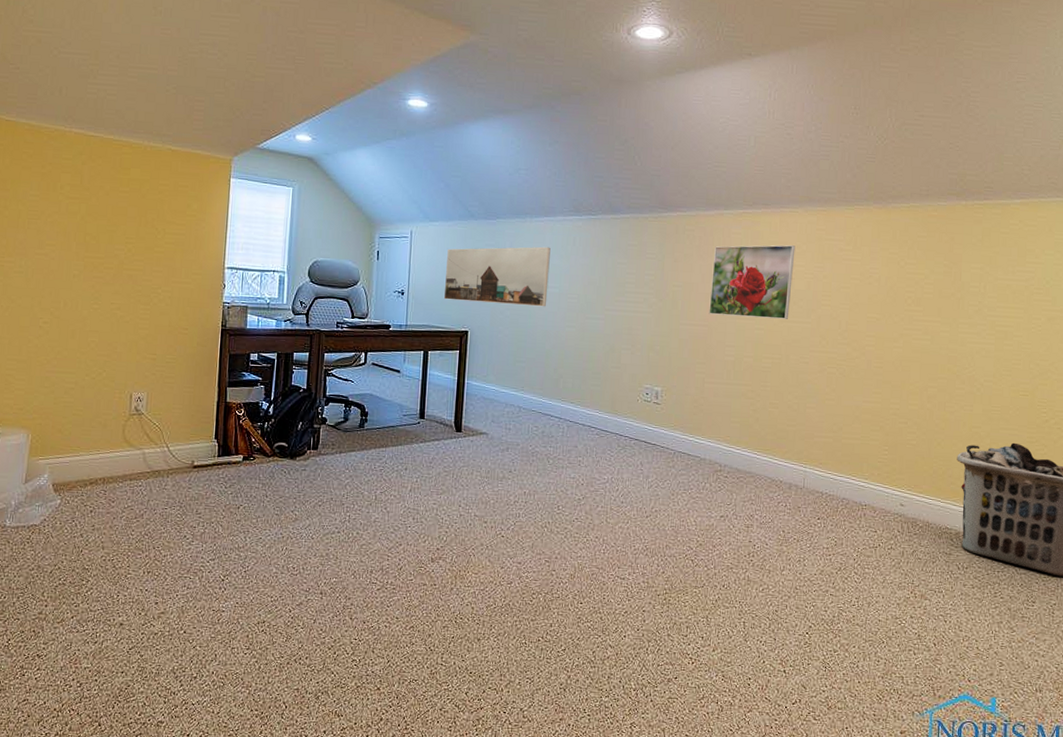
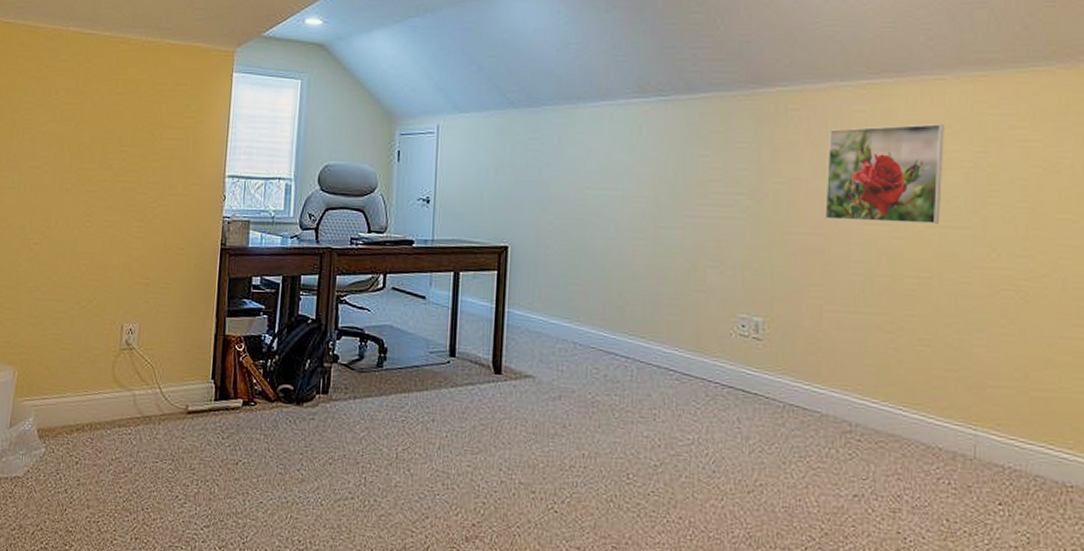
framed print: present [443,246,551,307] -> none [477,138,610,215]

